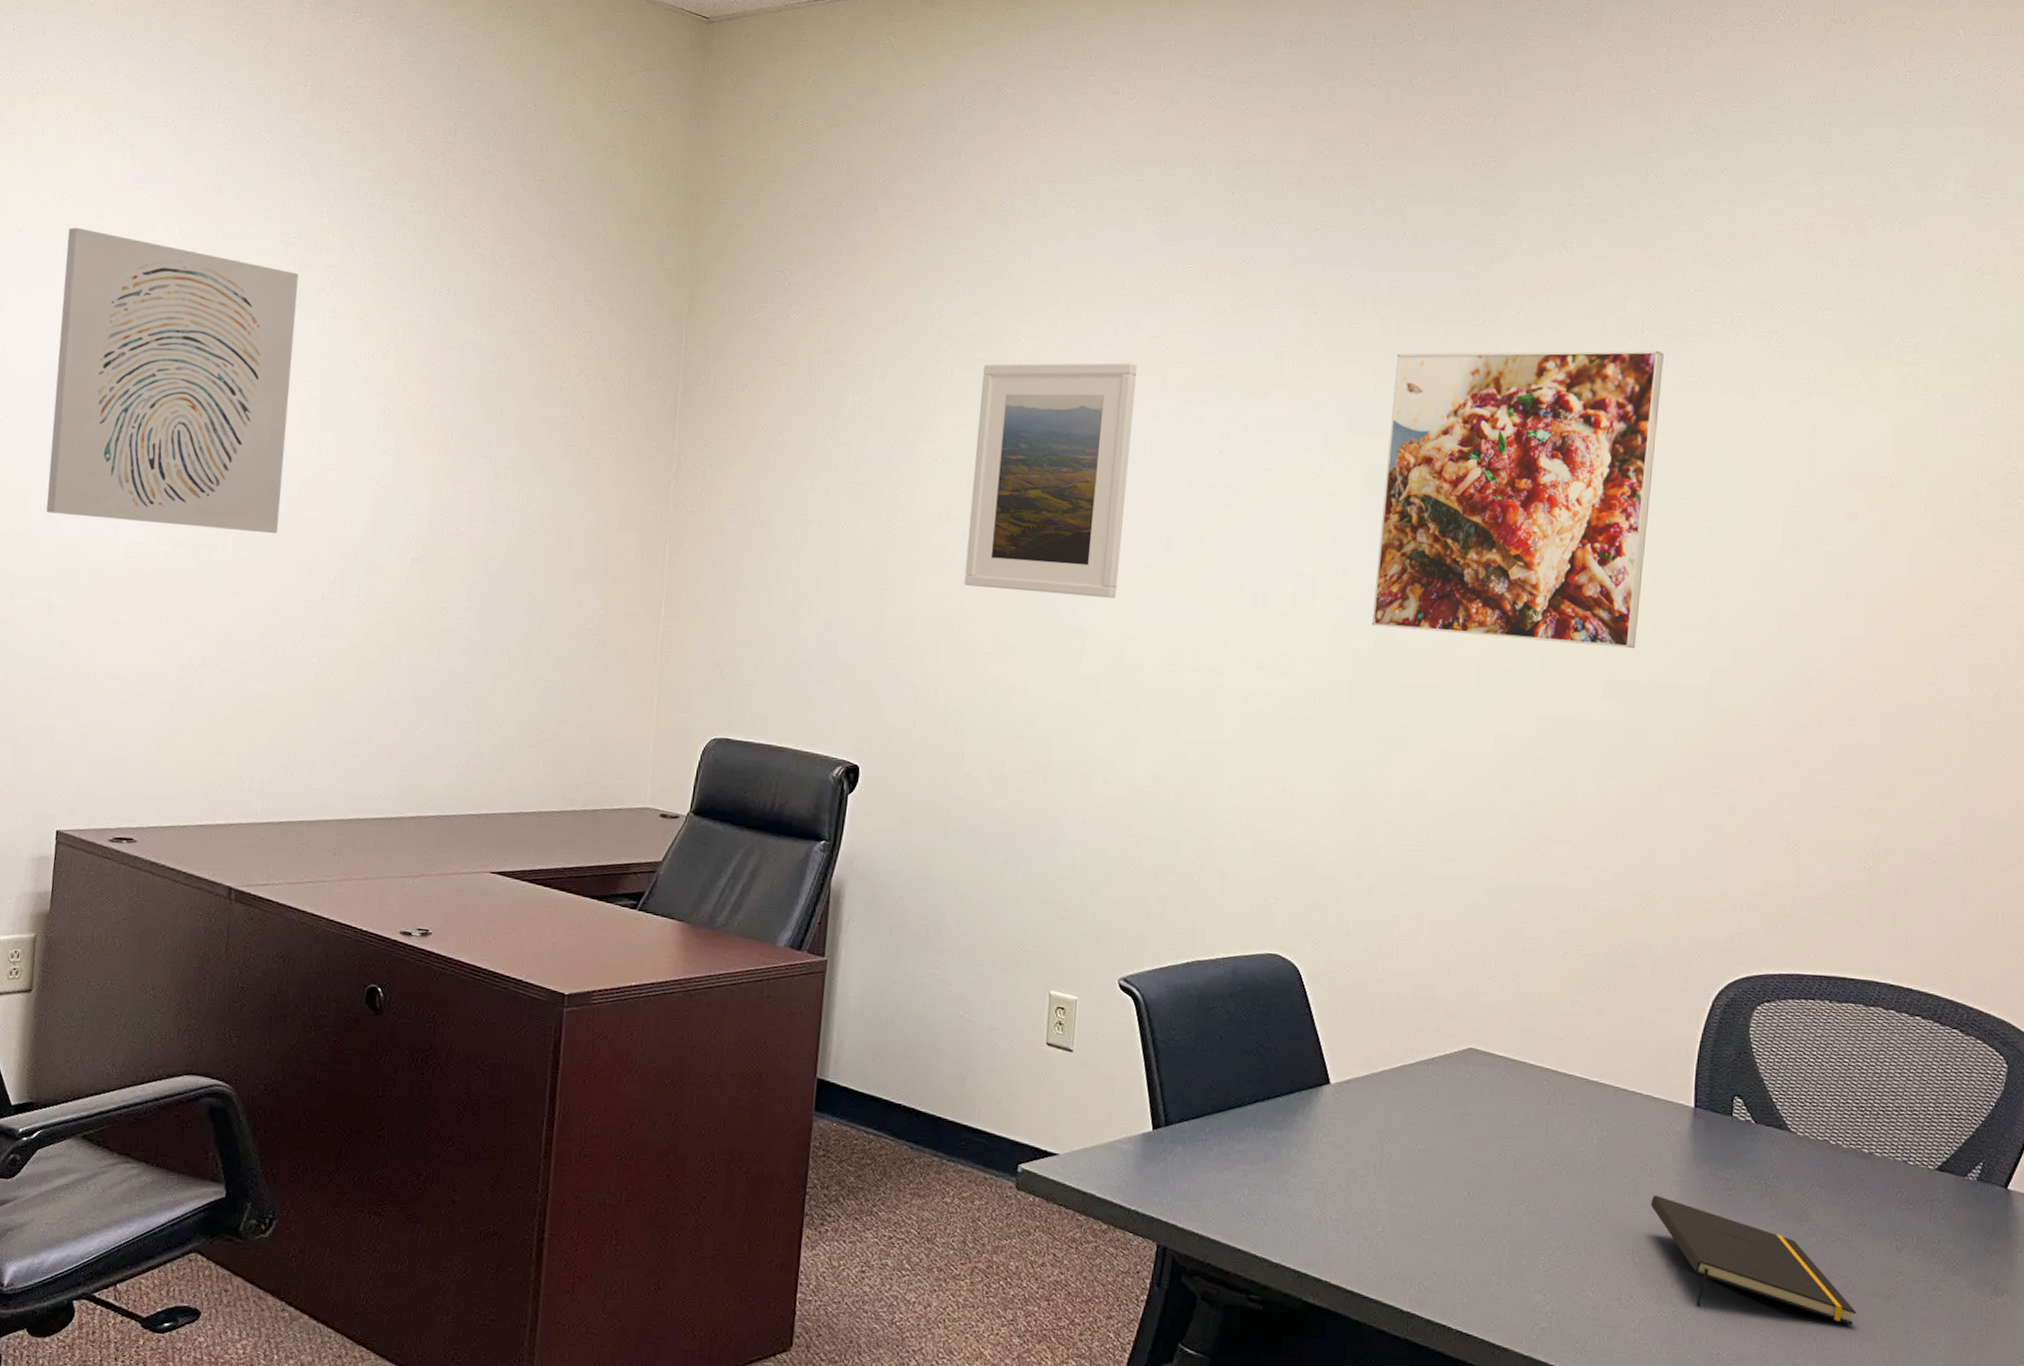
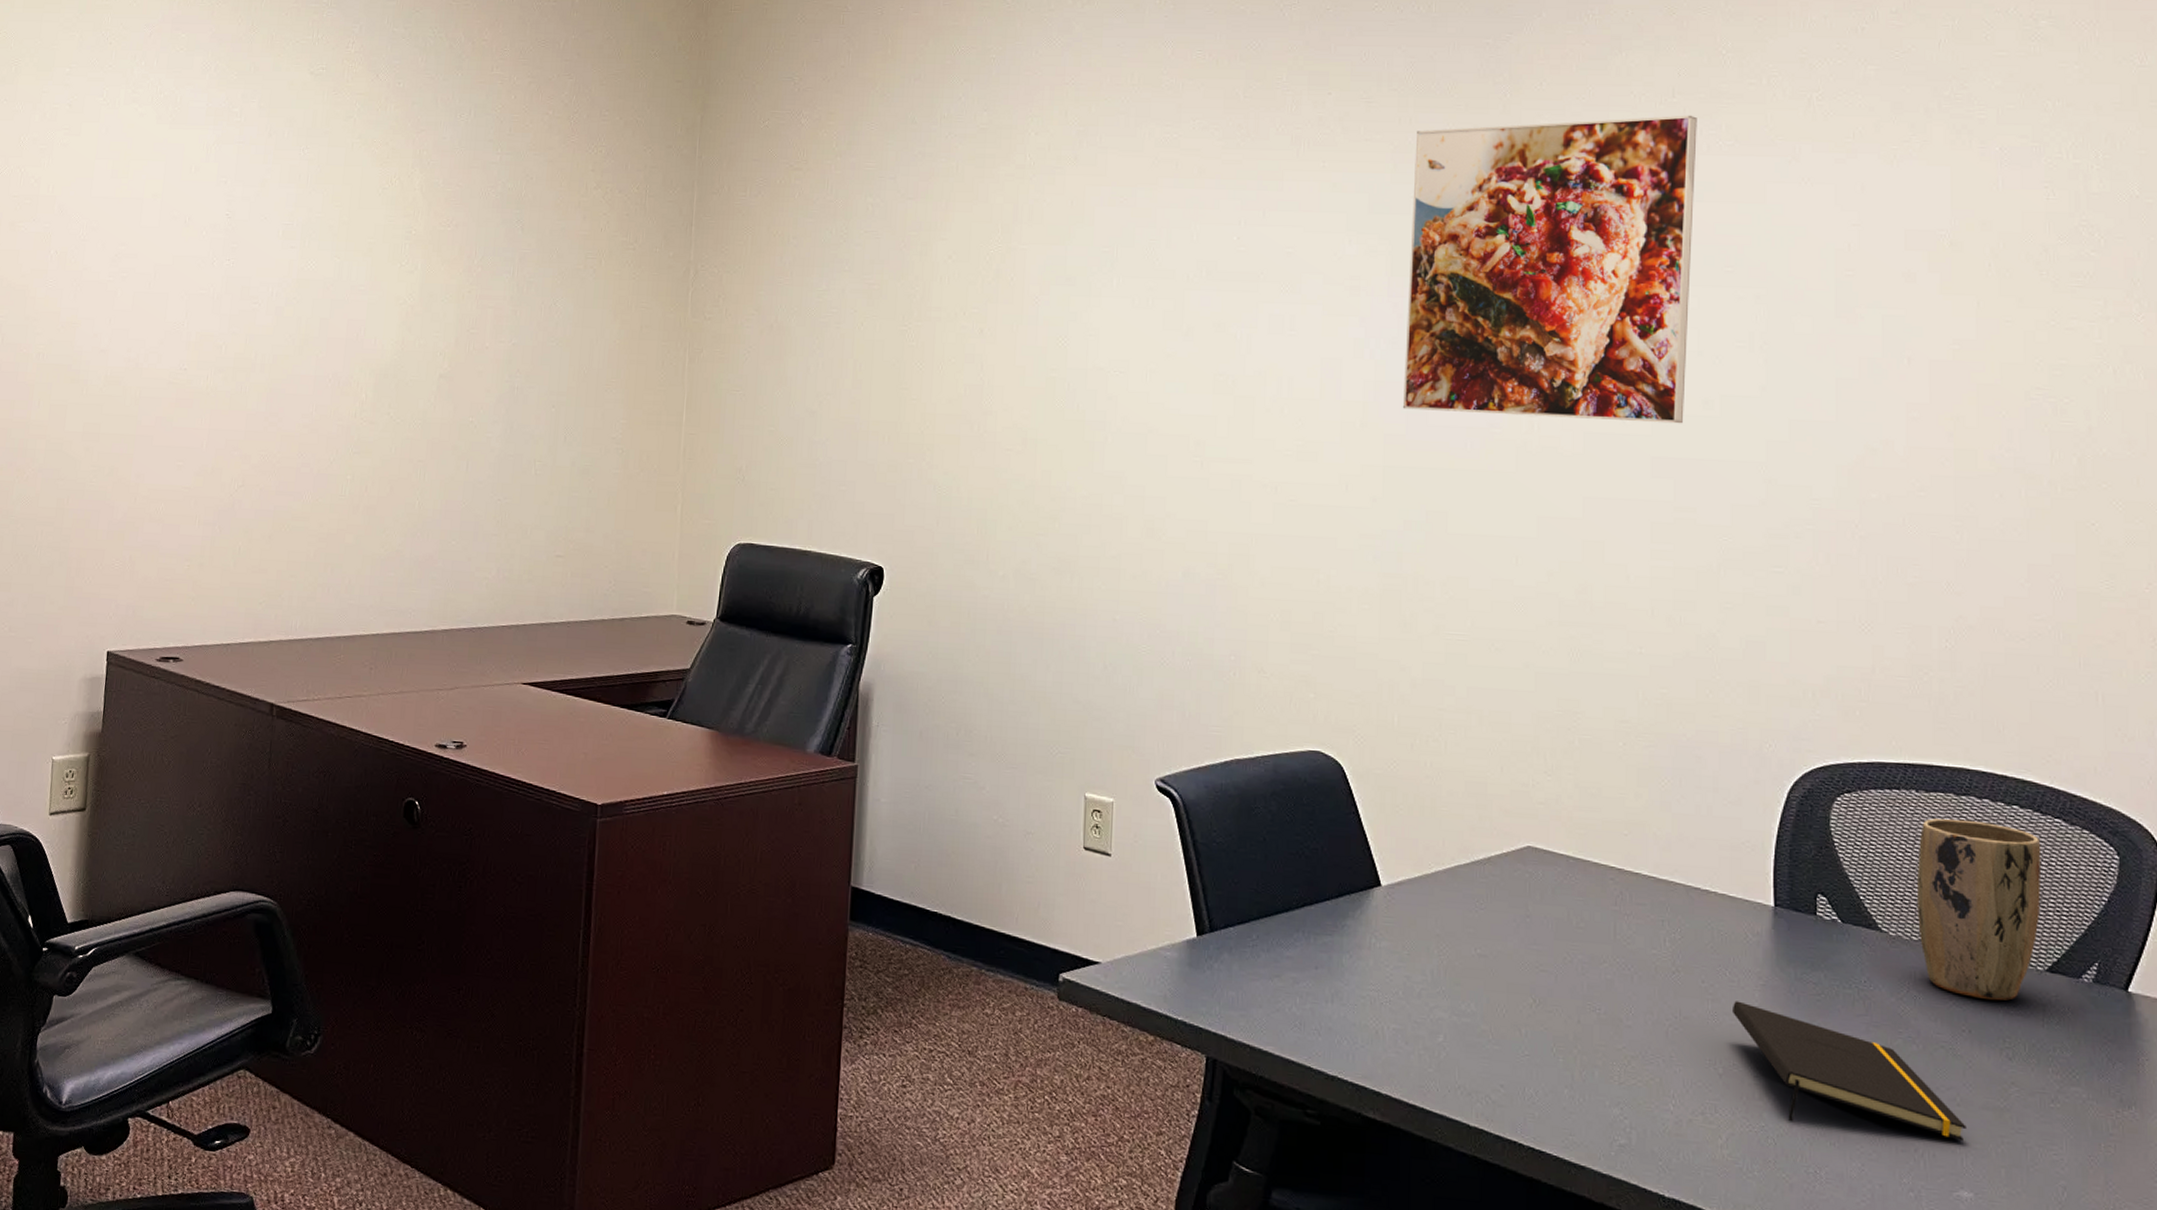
wall art: present [46,227,299,534] -> none [94,69,327,356]
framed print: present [964,362,1138,598] -> none [982,152,1150,390]
plant pot: none [1823,1027,1939,1197] -> present [1916,818,2042,1001]

